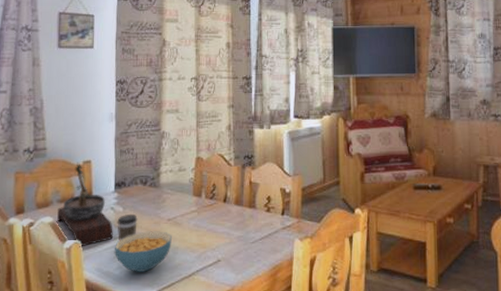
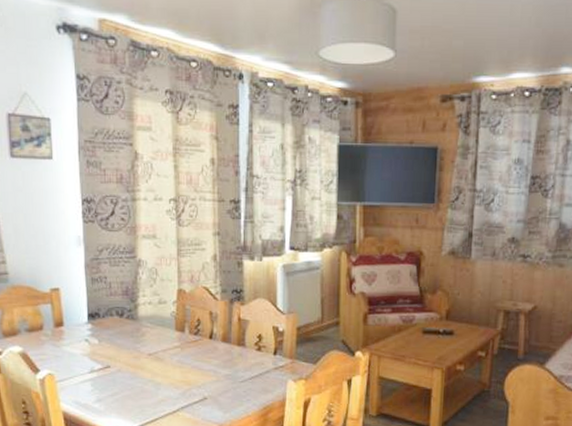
bonsai tree: present [57,162,113,247] -> none [27,290,89,379]
cereal bowl: present [114,231,172,272] -> none [91,365,153,406]
coffee cup: present [117,215,139,241] -> none [92,347,116,374]

